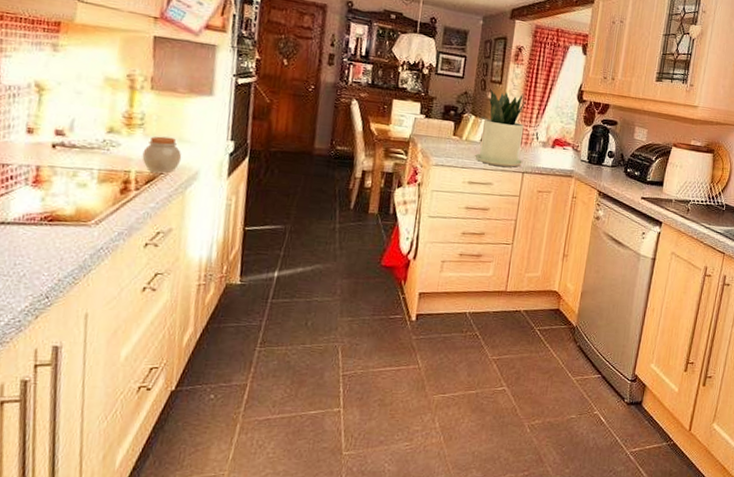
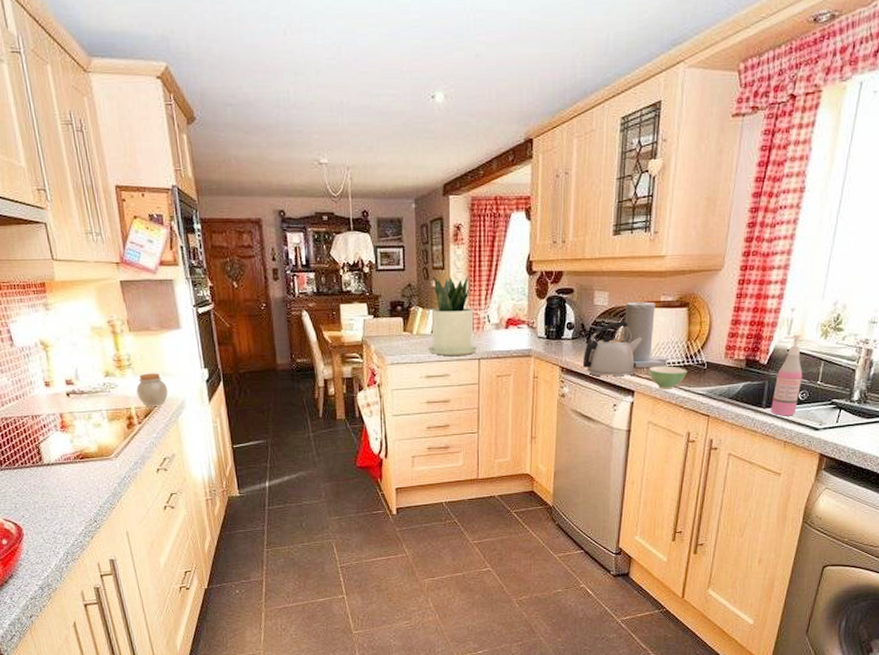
kettle: none [618,156,674,208] -> present [582,321,644,377]
paper towel: none [656,141,693,204] -> present [623,301,667,368]
bowl: none [675,201,709,226] -> present [648,366,688,391]

